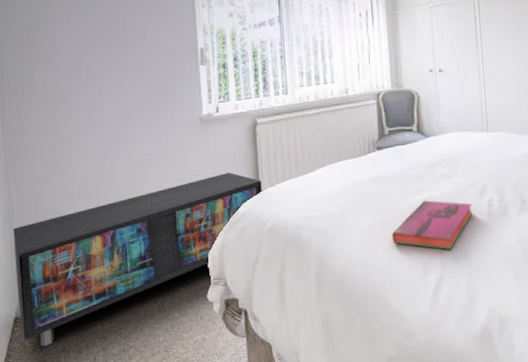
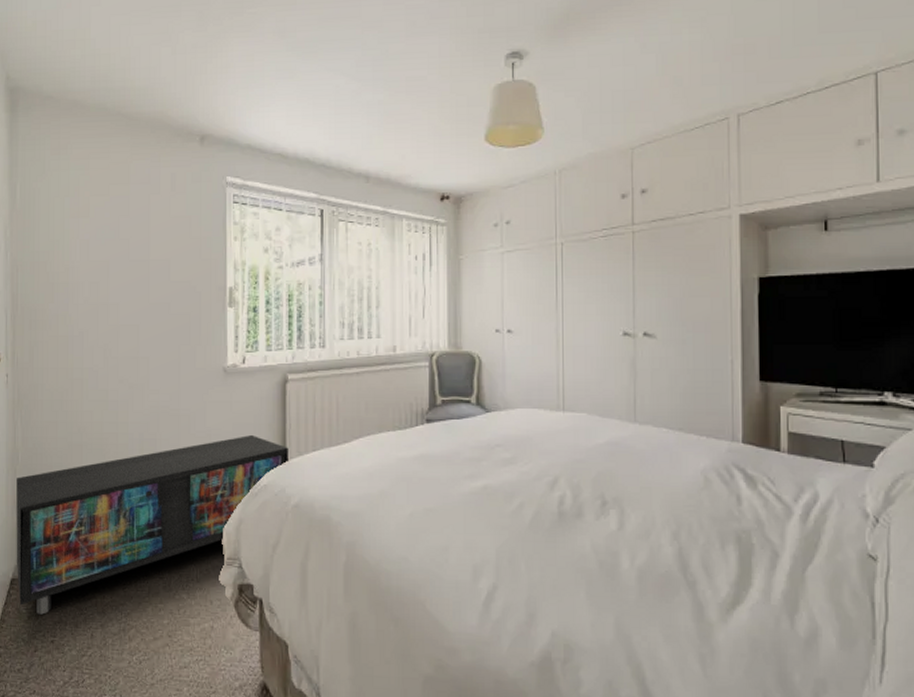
hardback book: present [392,200,473,250] -> none [438,489,539,554]

